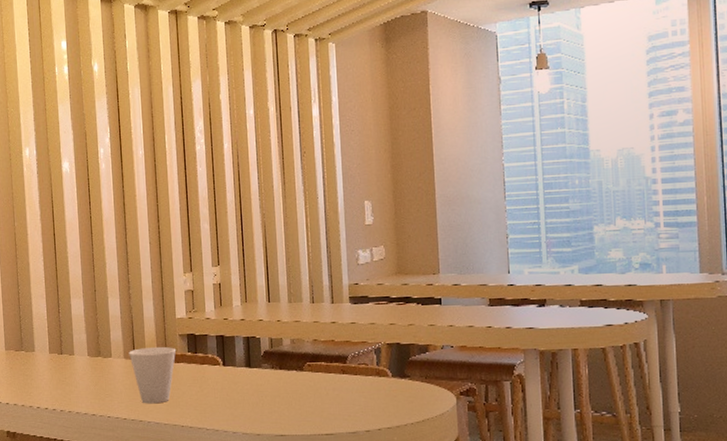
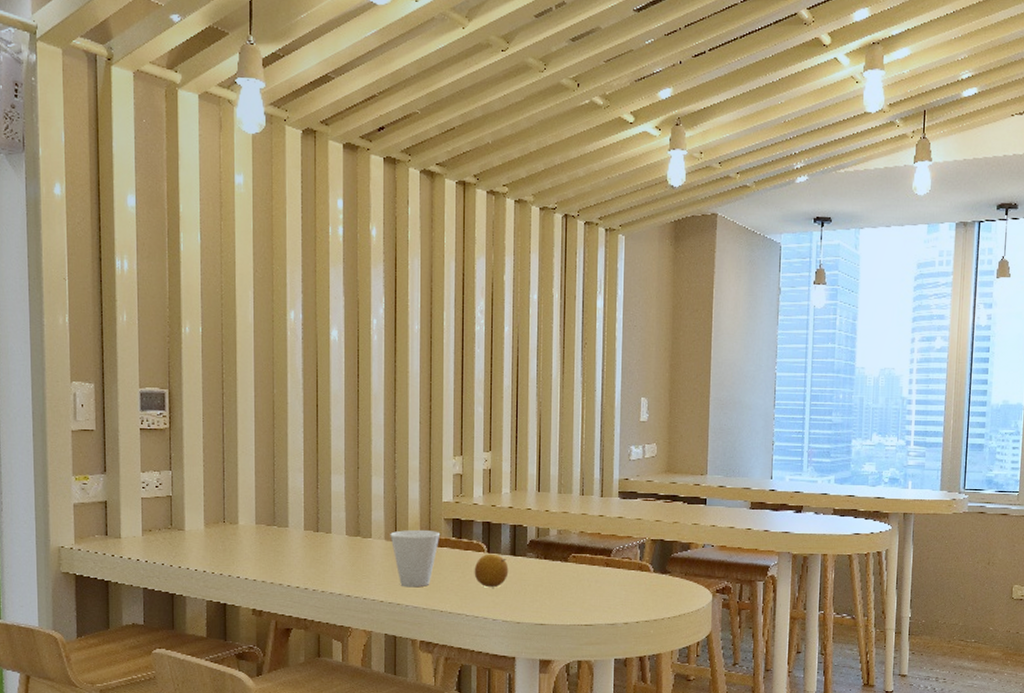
fruit: none [211,366,245,401] -> present [474,554,509,588]

